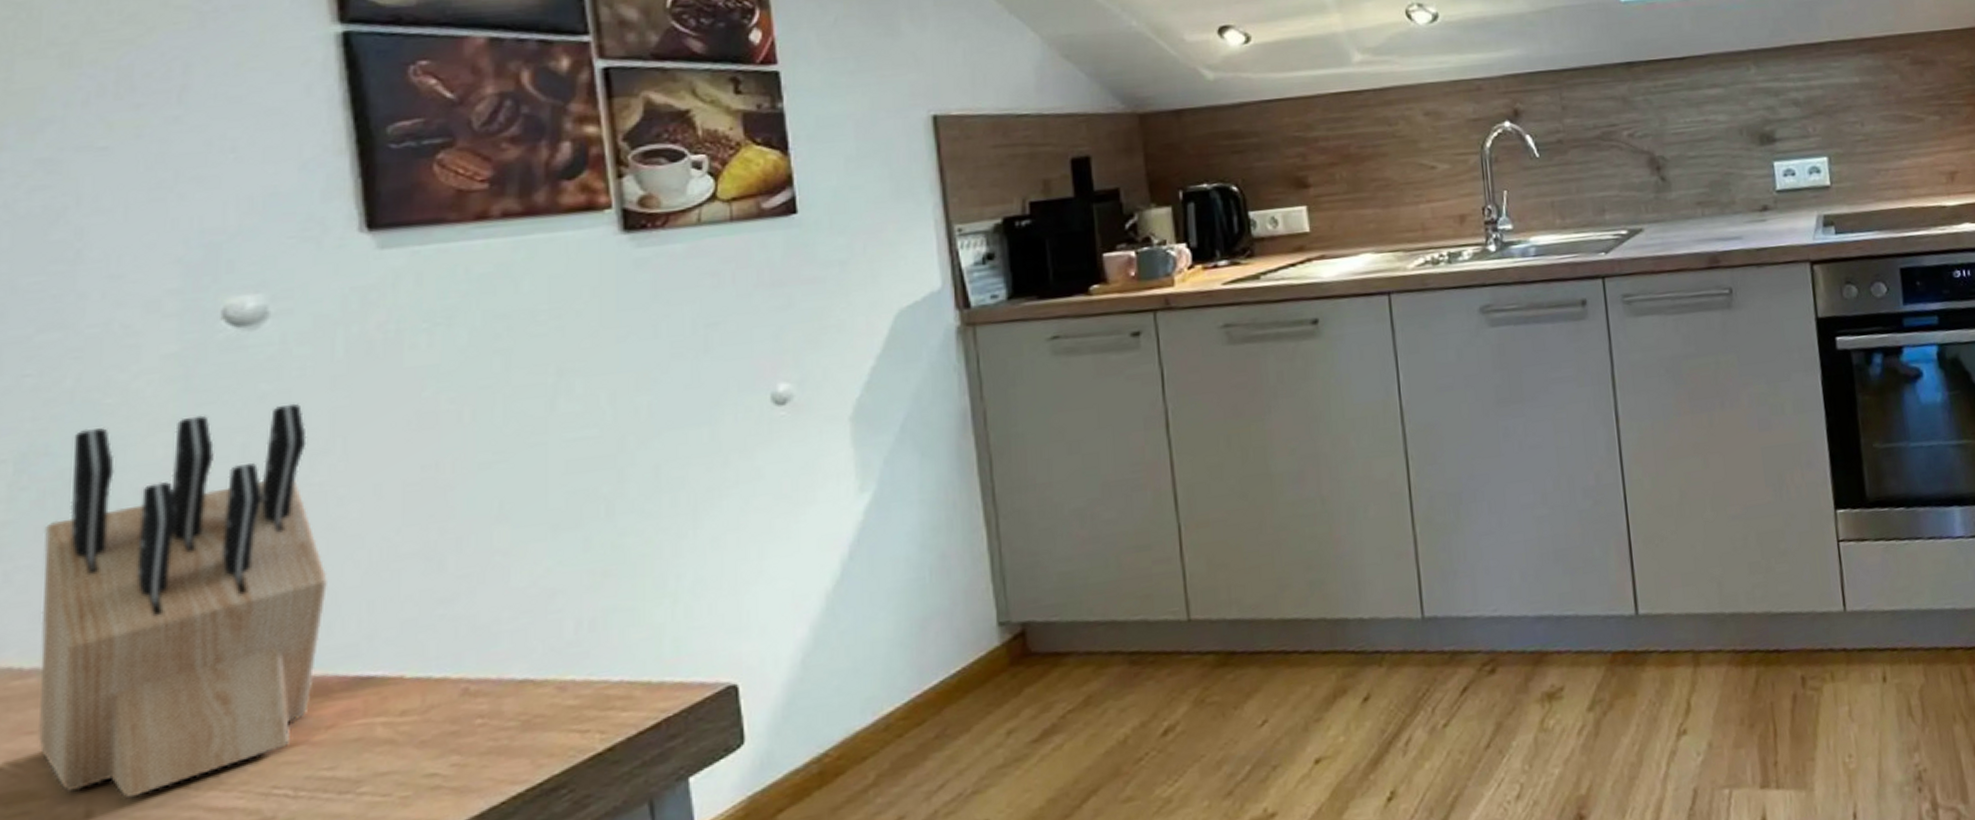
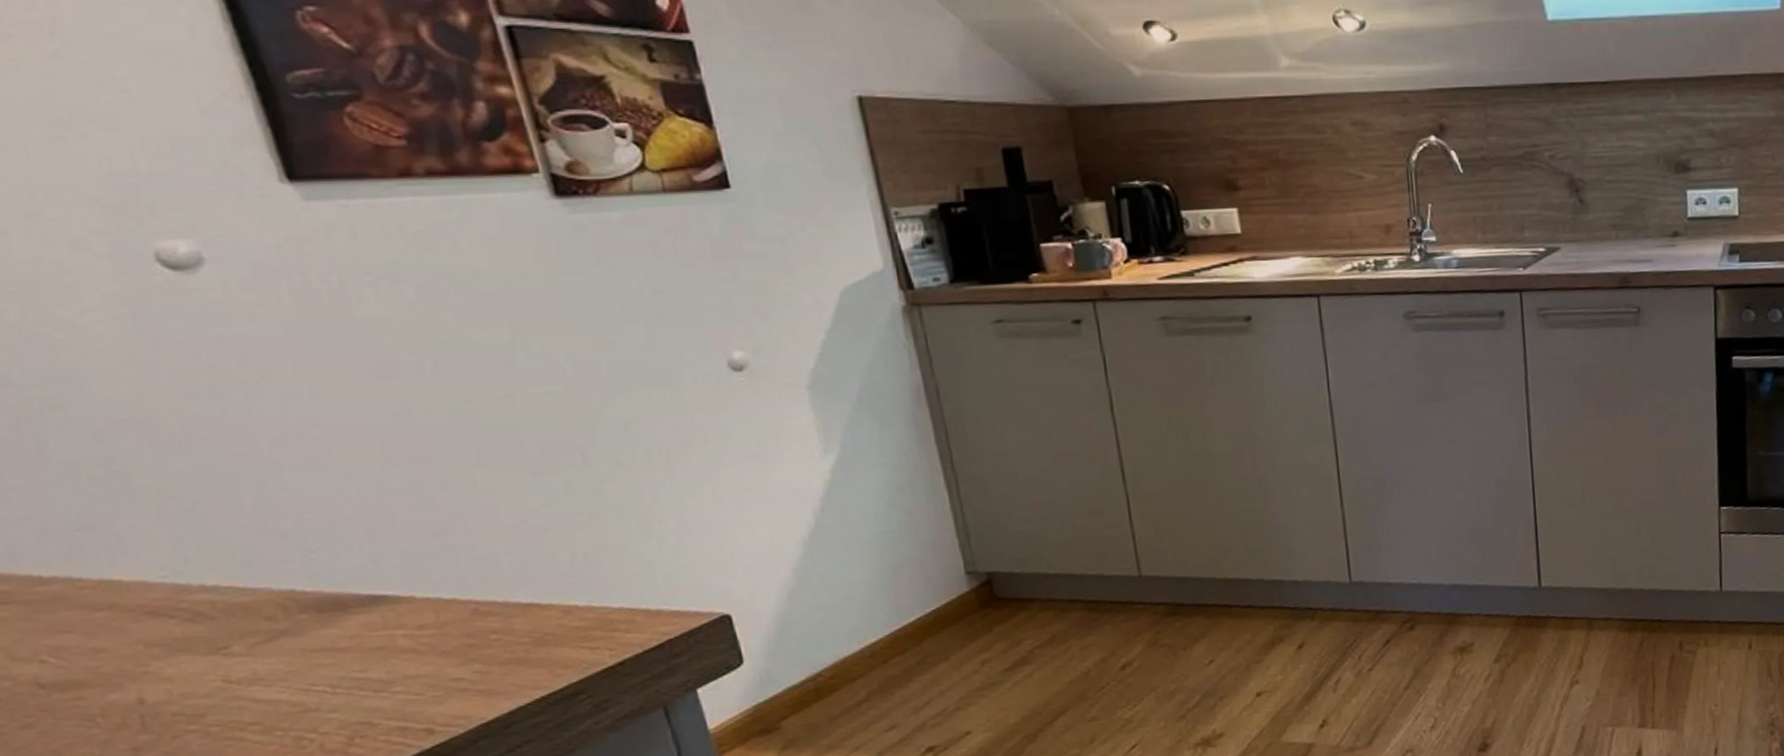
knife block: present [38,403,327,799] -> none [26,347,330,690]

